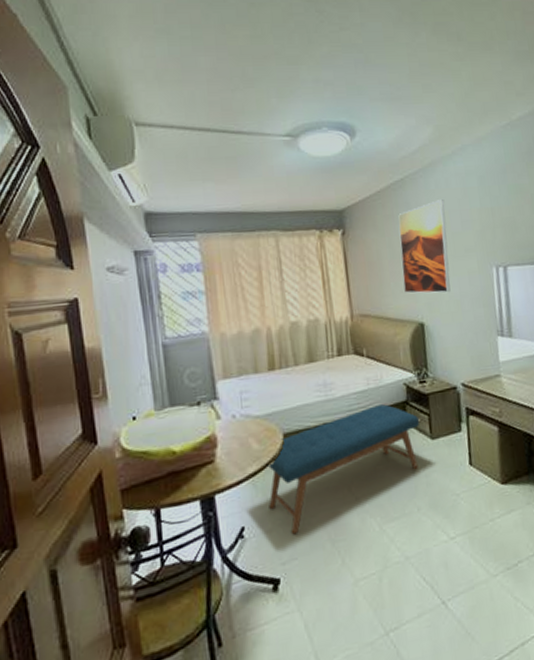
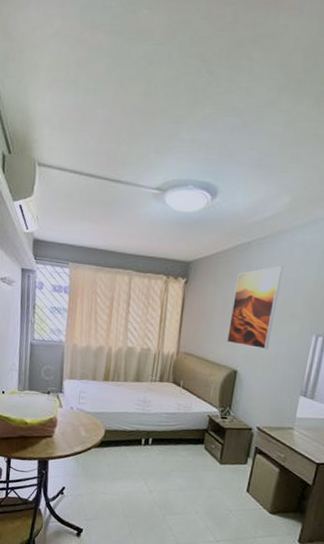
bench: present [267,404,420,535] -> none [85,426,214,503]

